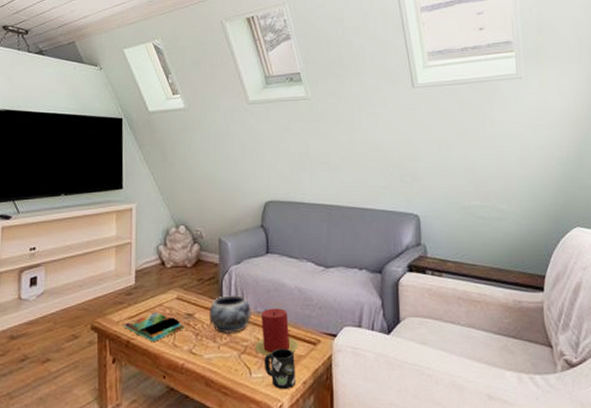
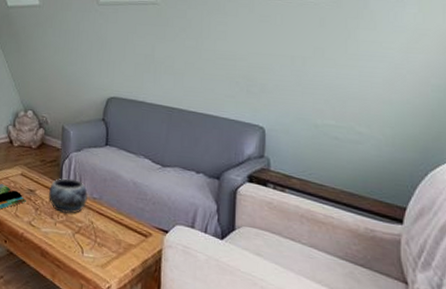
candle: present [255,308,298,356] -> none [89,196,130,240]
mug: present [265,348,297,390] -> none [96,234,126,273]

